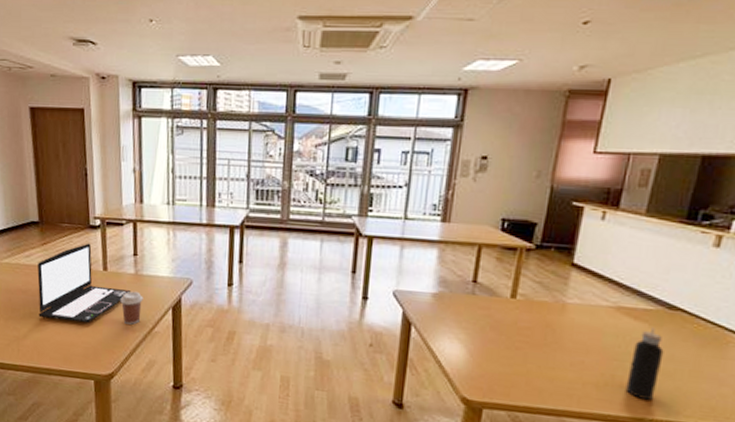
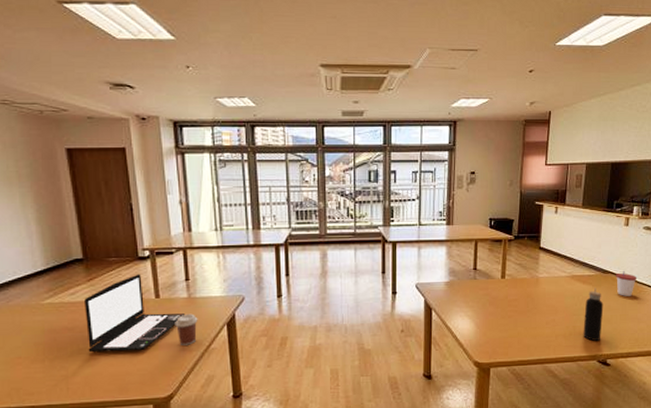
cup: none [688,310,726,347] -> present [616,271,637,296]

